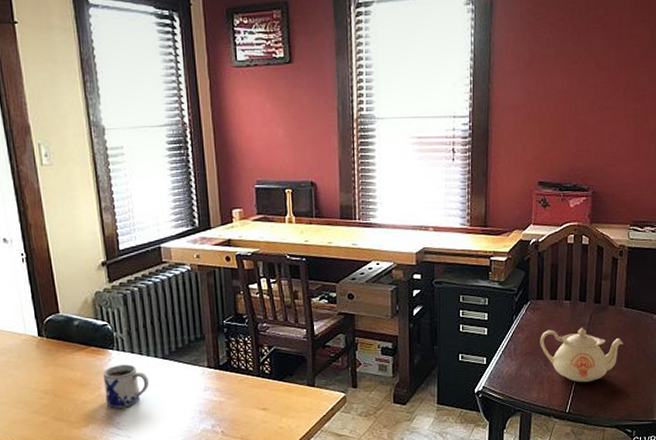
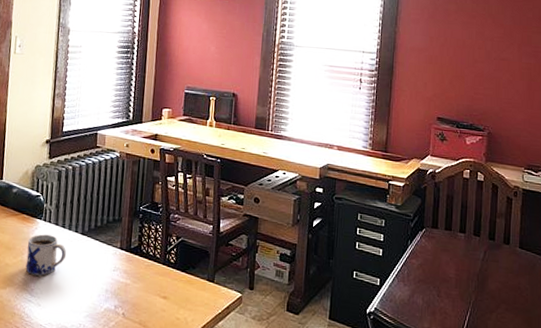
teapot: present [540,327,624,383] -> none [433,260,518,321]

